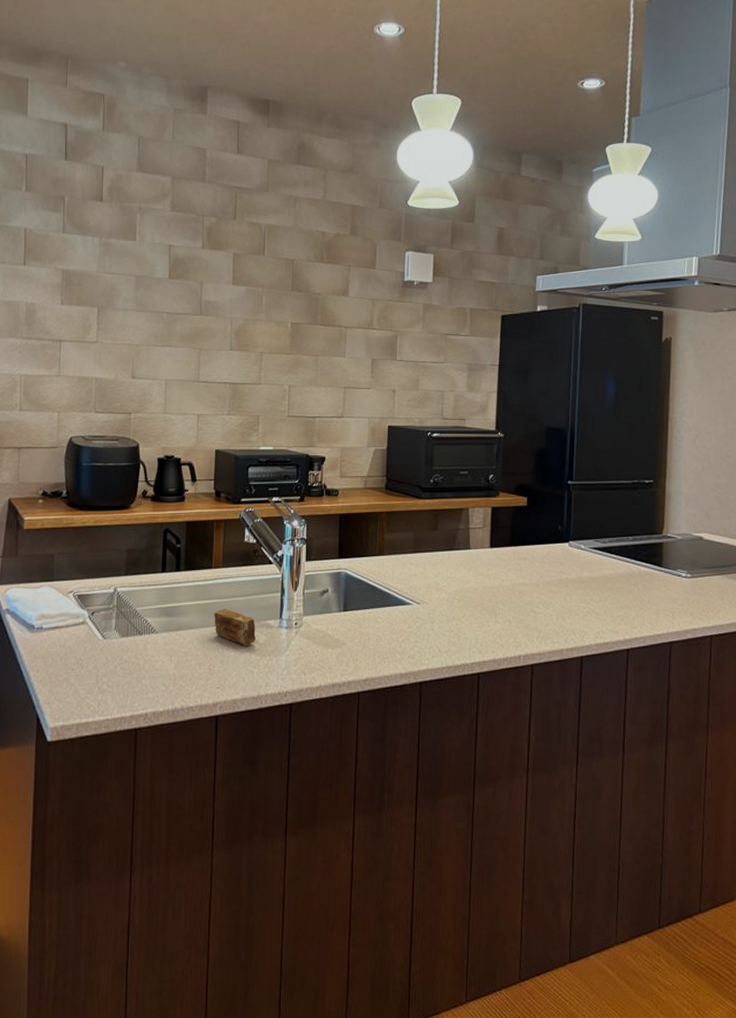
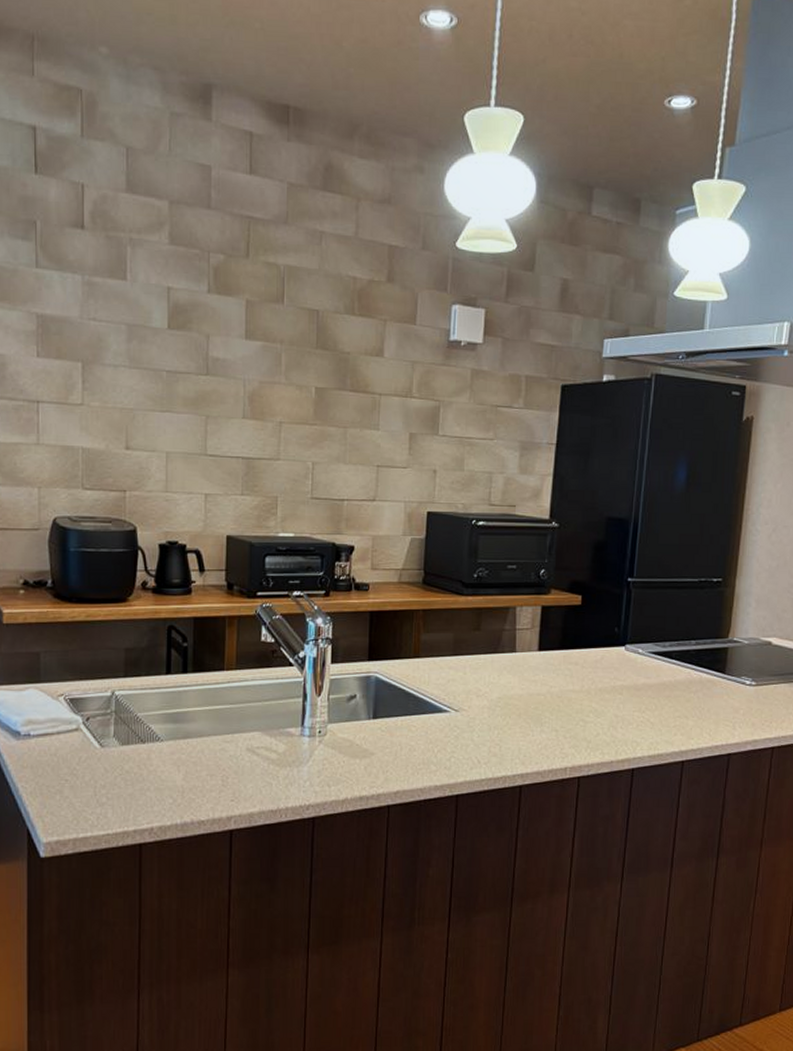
soap bar: present [214,609,256,646] -> none [227,715,274,755]

